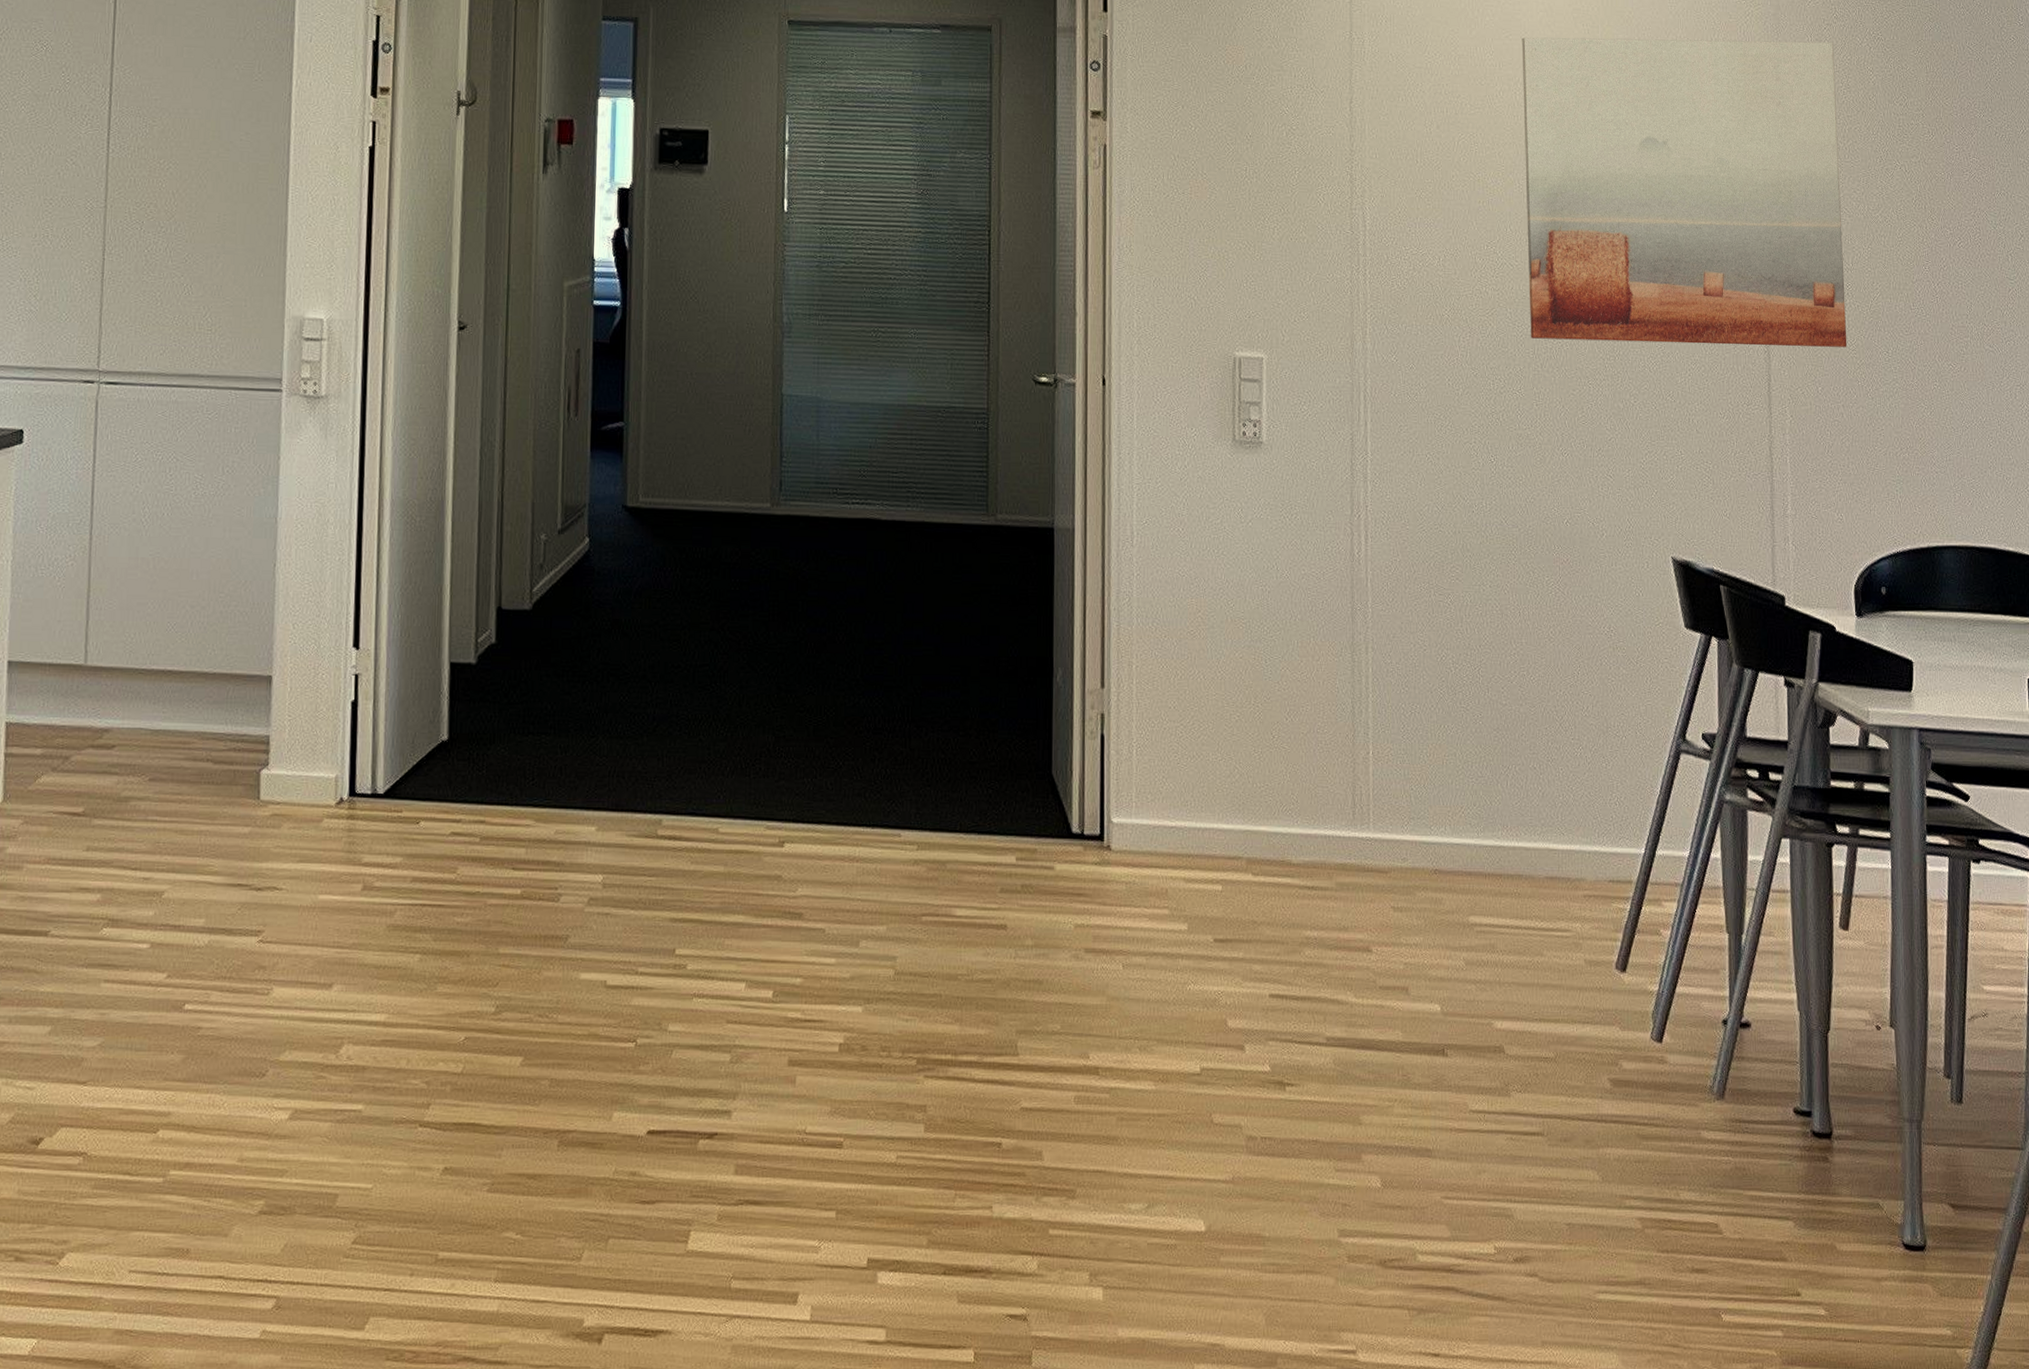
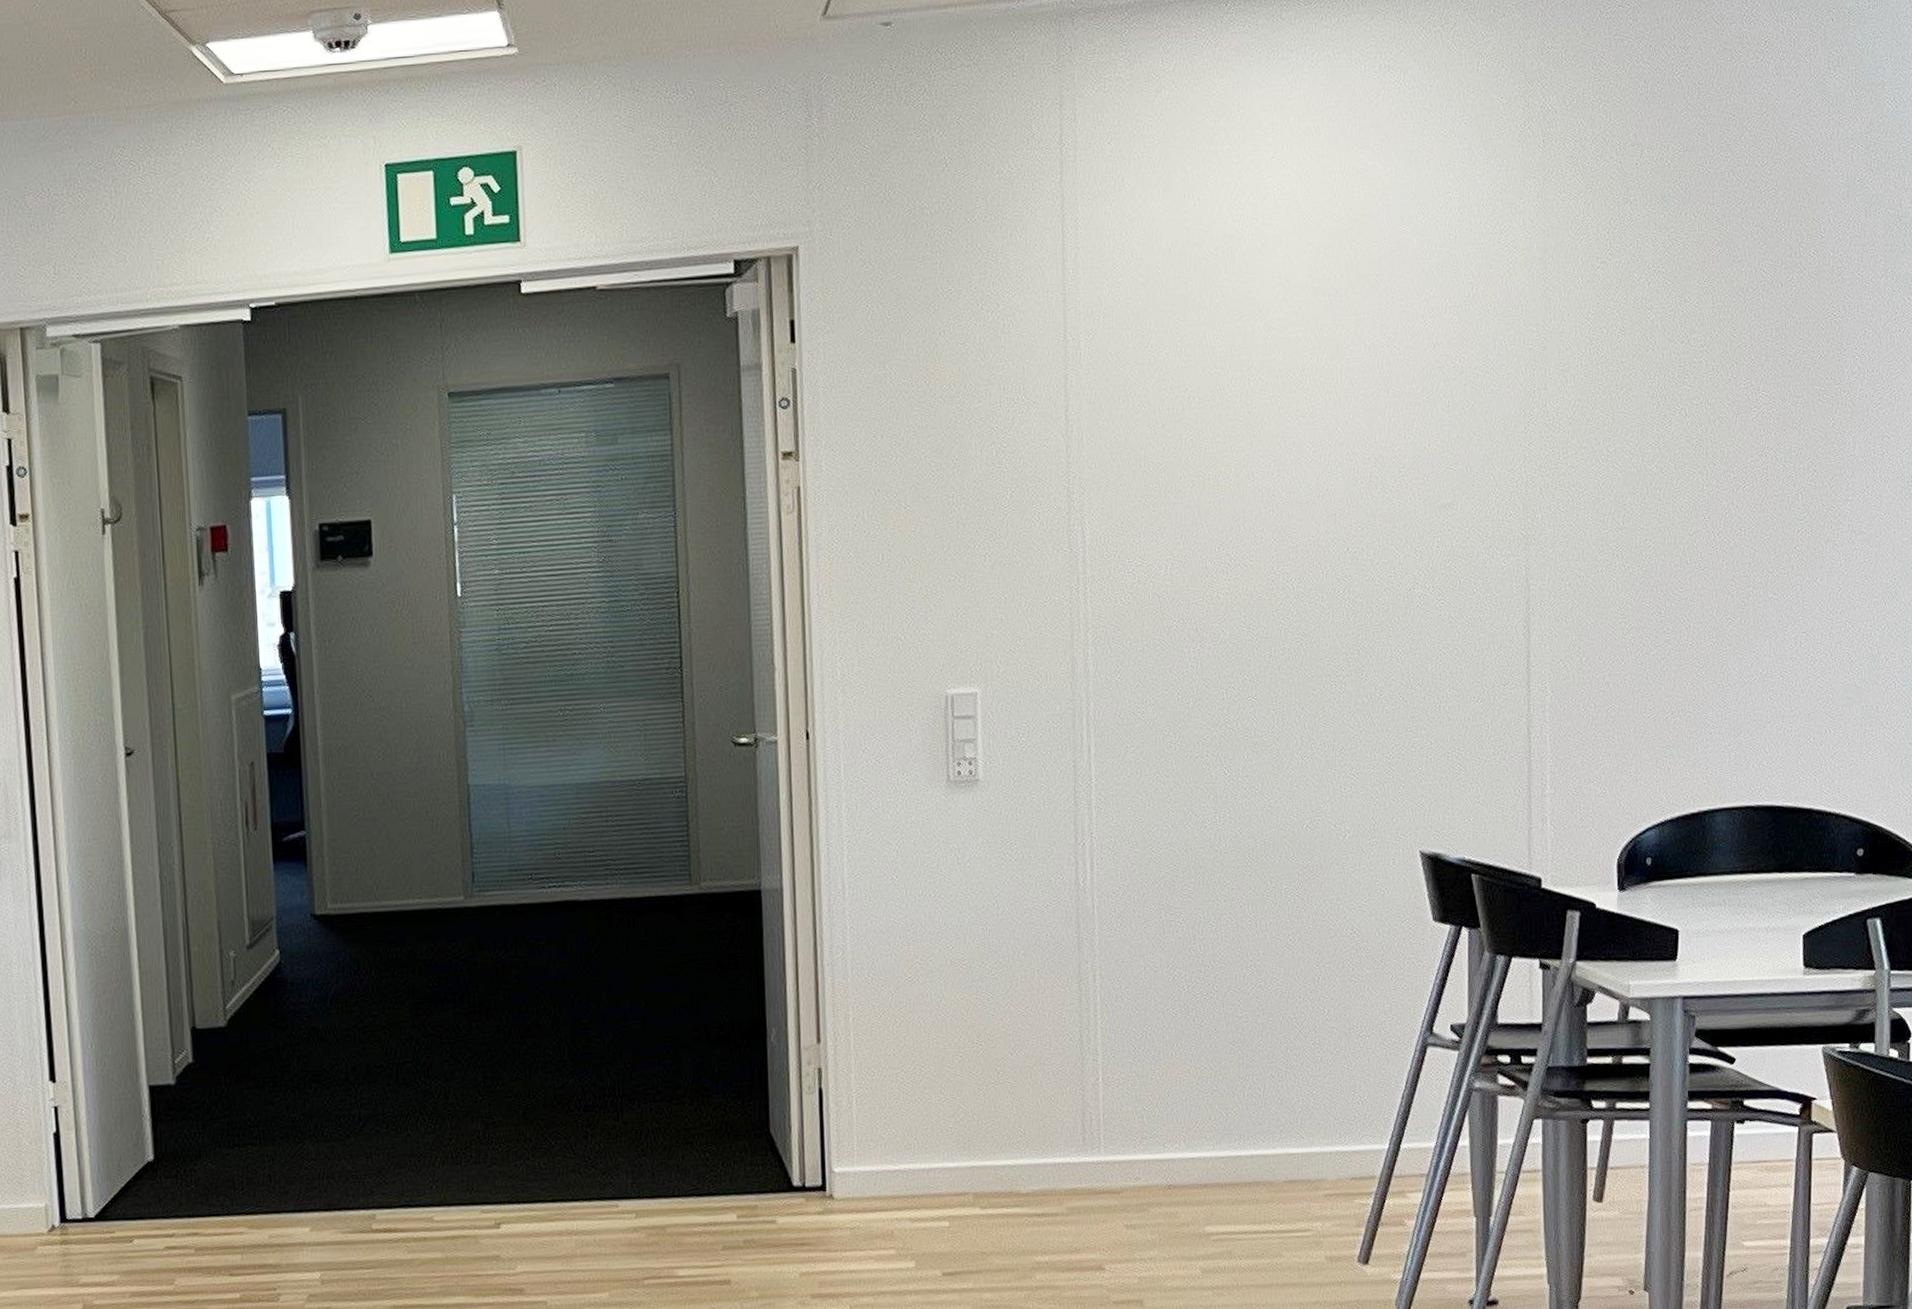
wall art: present [1521,37,1847,347] -> none [1255,281,1615,641]

